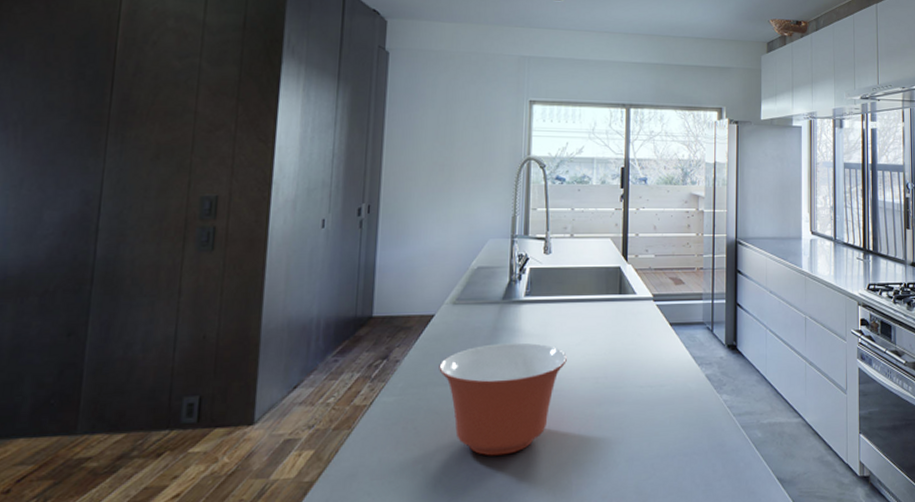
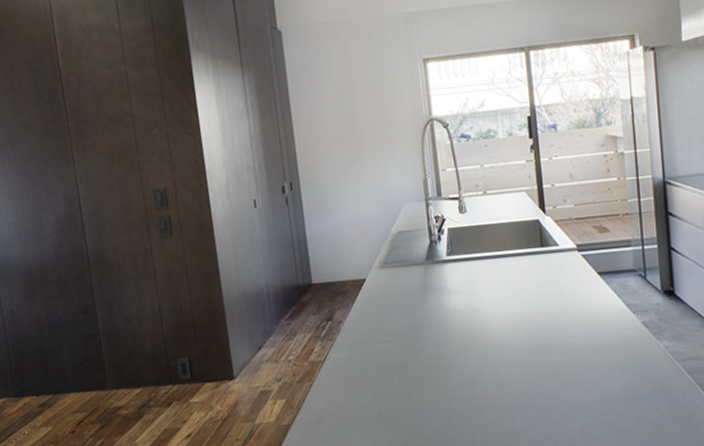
mixing bowl: present [439,342,567,456] -> none [377,299,496,403]

